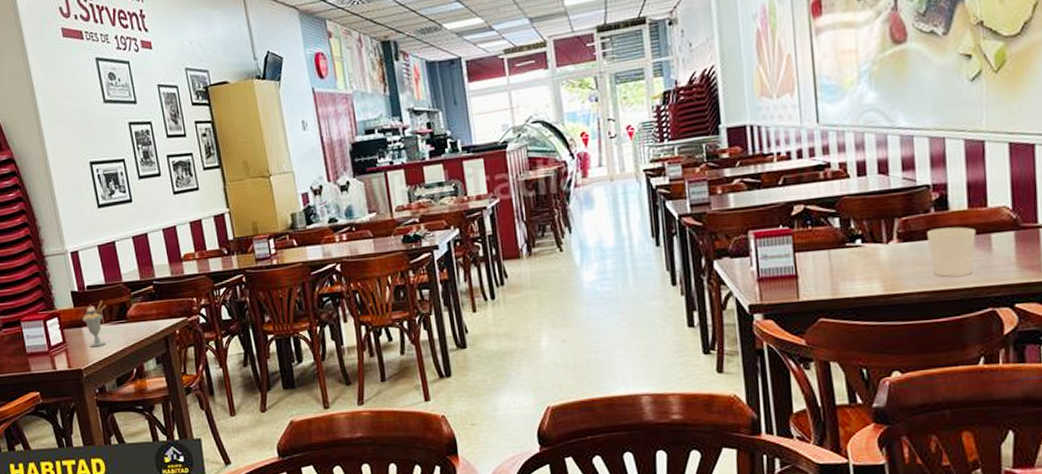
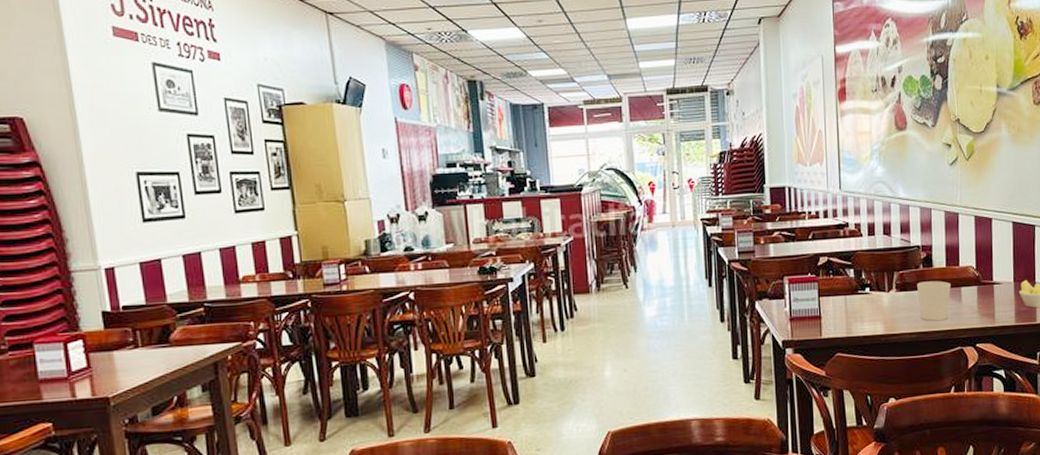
icecream: present [83,299,107,348] -> none [114,321,146,374]

